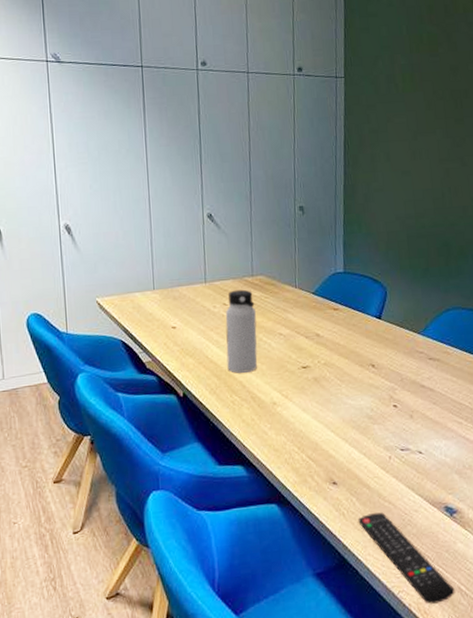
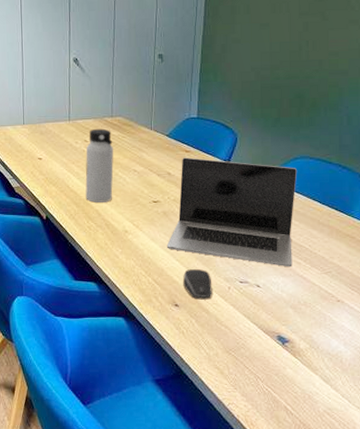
laptop: none [319,315,454,429] -> present [166,157,298,268]
computer mouse: none [339,439,373,475] -> present [183,269,213,300]
remote control: present [358,512,455,604] -> none [196,335,281,418]

